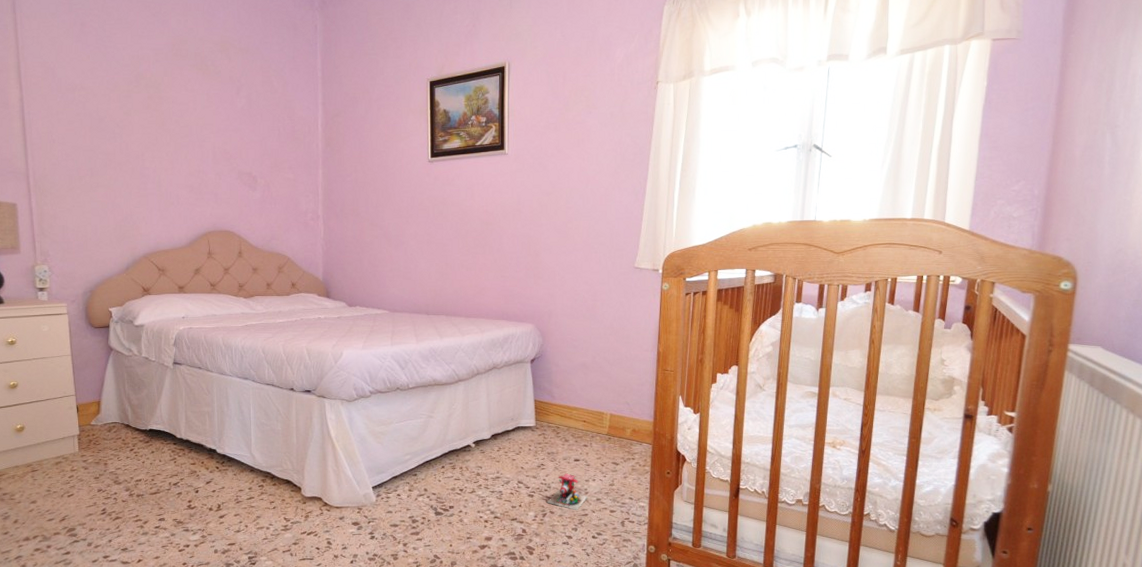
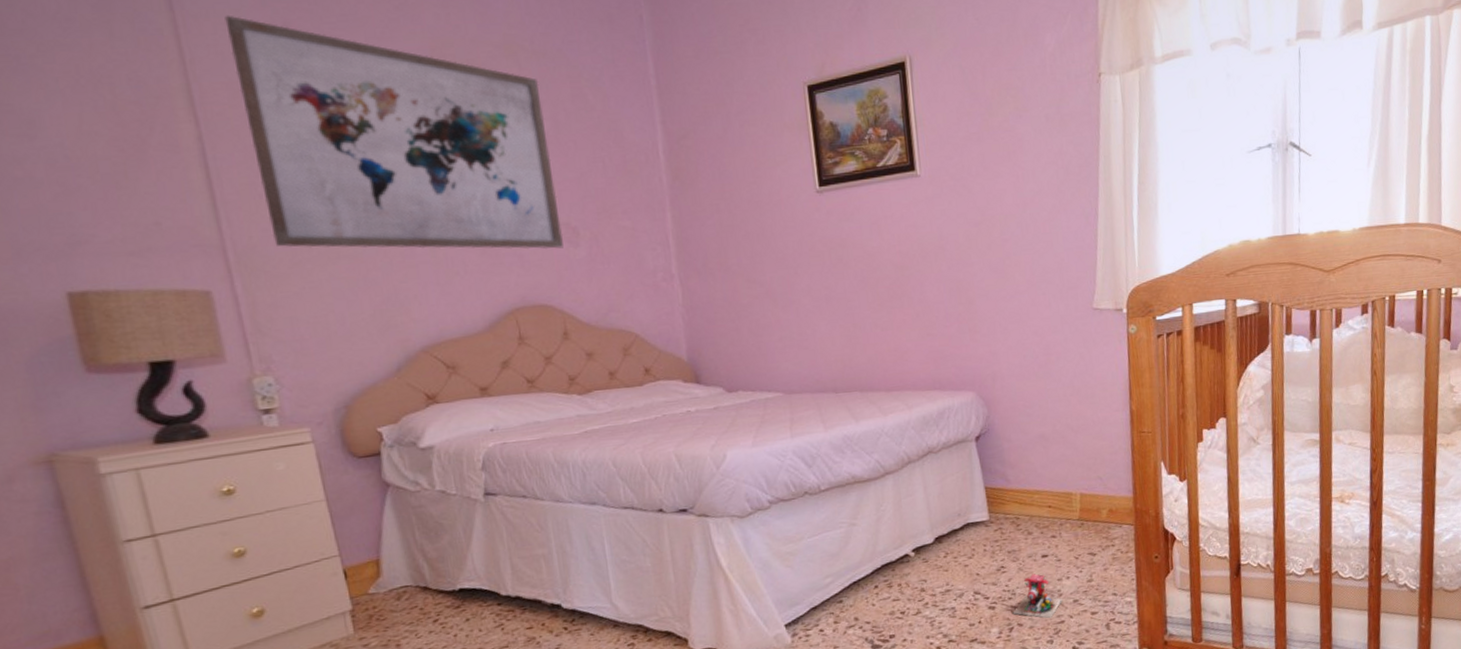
wall art: none [46,17,246,191] -> present [225,15,564,250]

